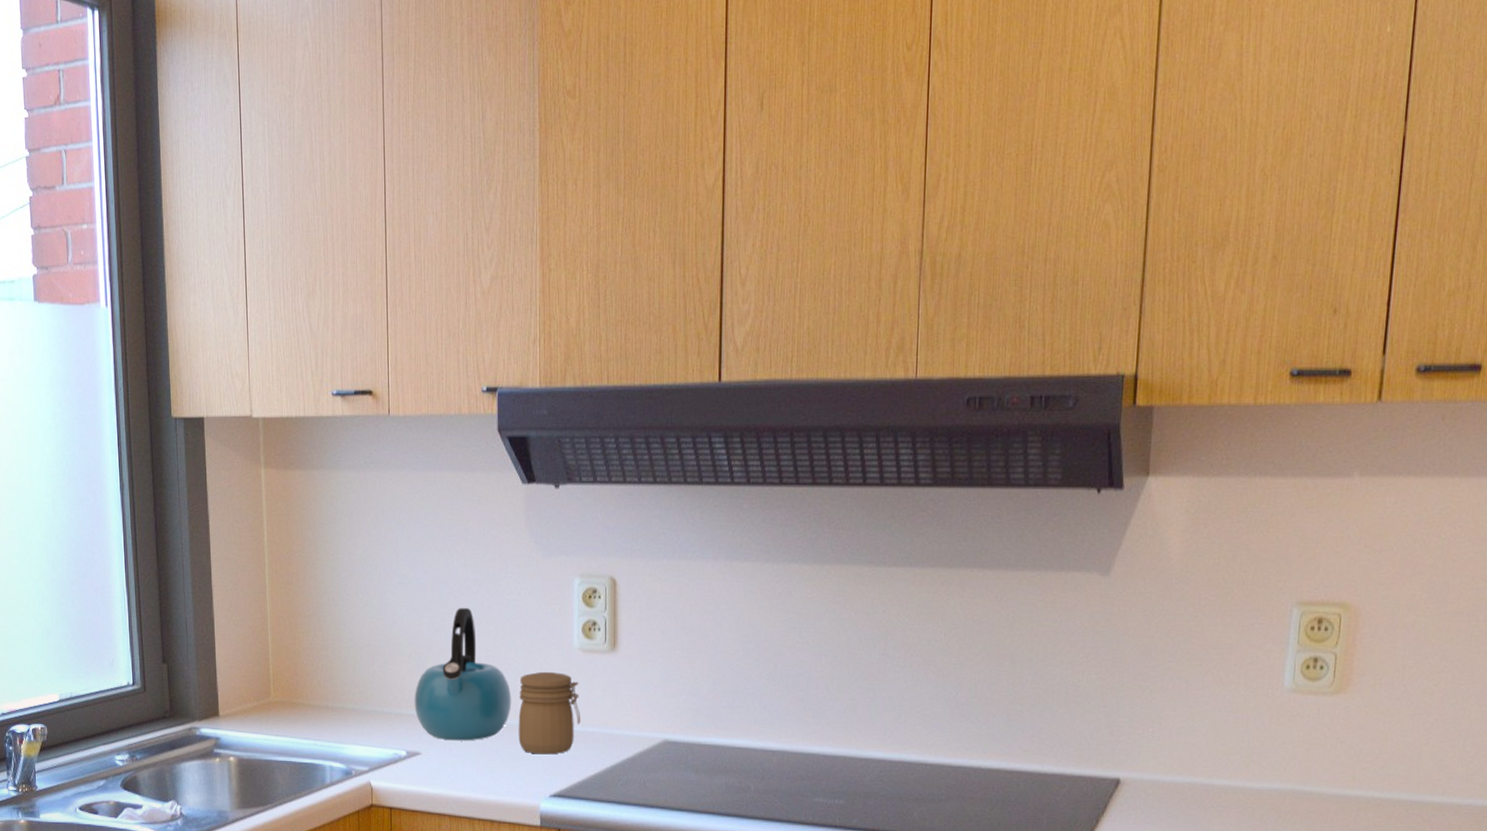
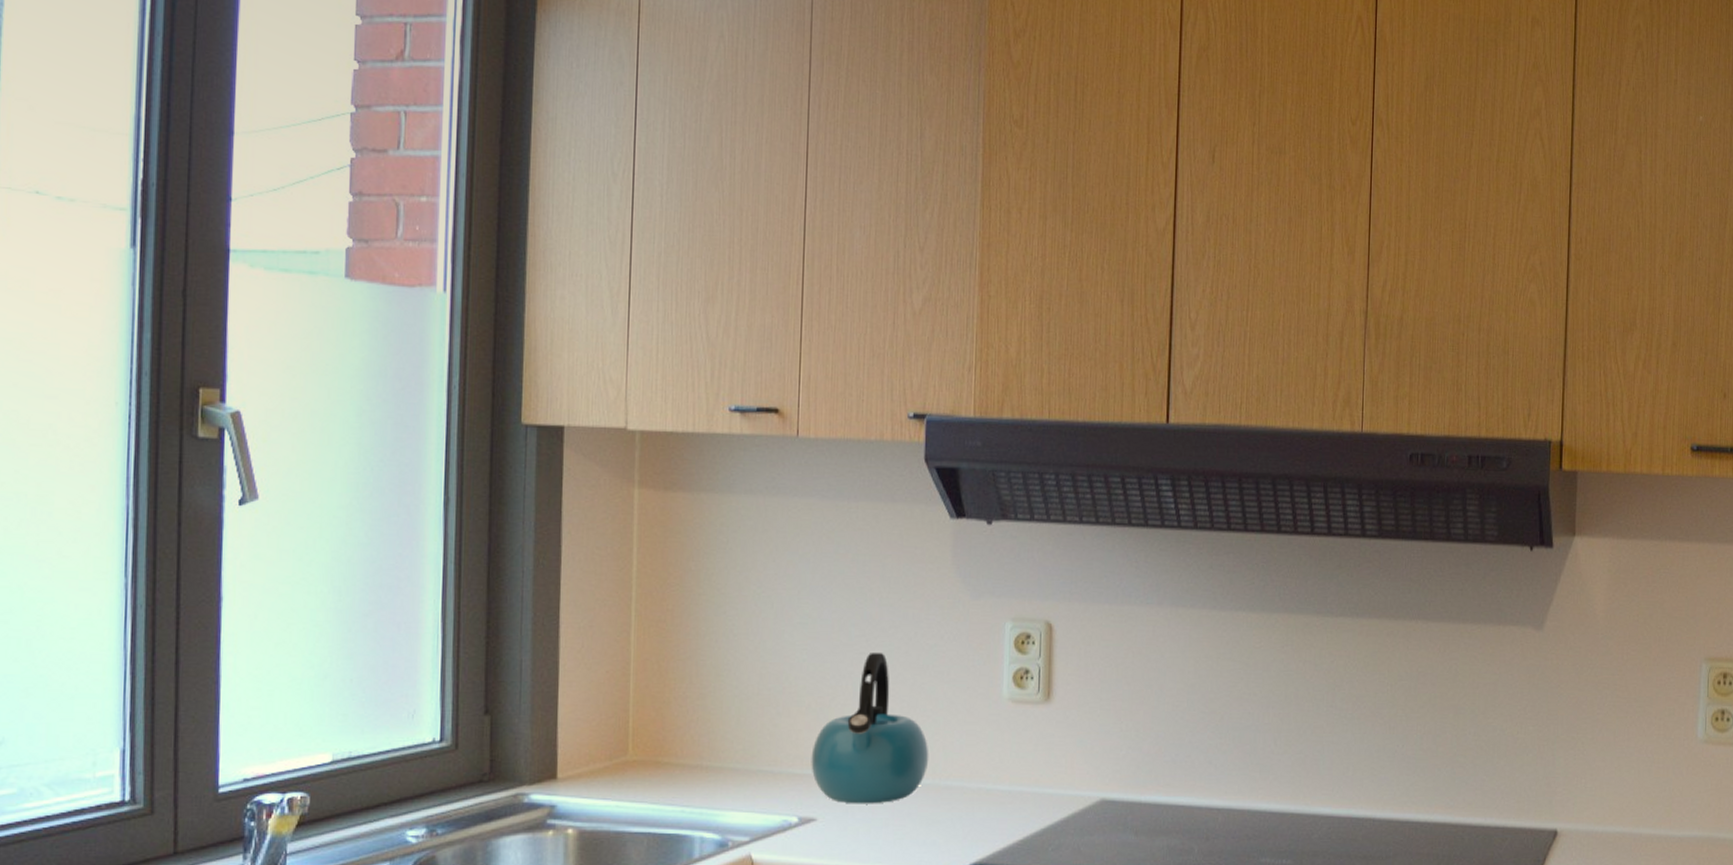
jar: present [518,671,581,755] -> none [935,724,1009,818]

